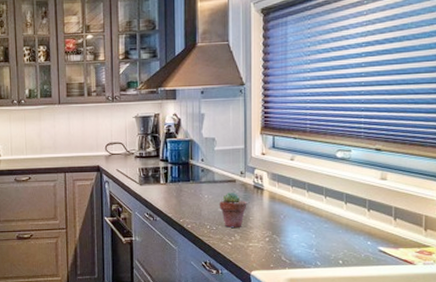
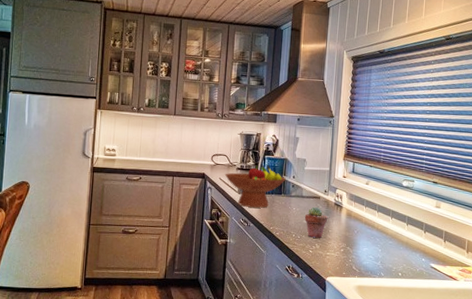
fruit bowl: none [122,148,193,199] -> present [224,164,286,208]

